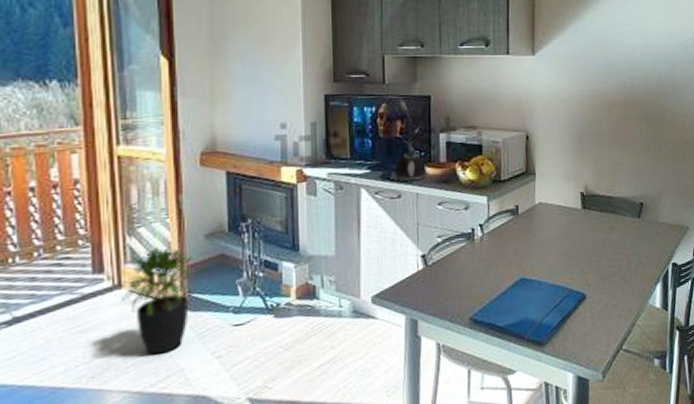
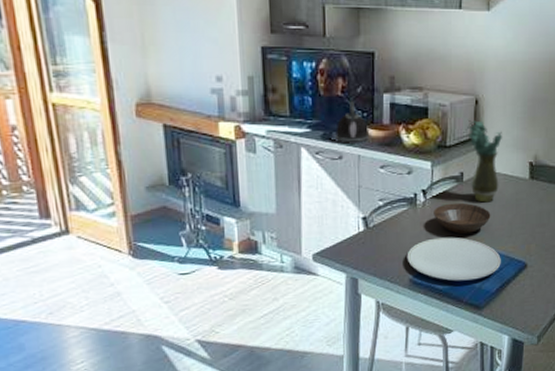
potted plant: present [122,247,194,355] -> none [70,196,138,297]
plate: none [466,270,560,318] -> present [407,237,501,282]
bowl: none [491,235,547,267] -> present [433,202,491,234]
vase: none [520,153,553,235] -> present [467,119,502,203]

